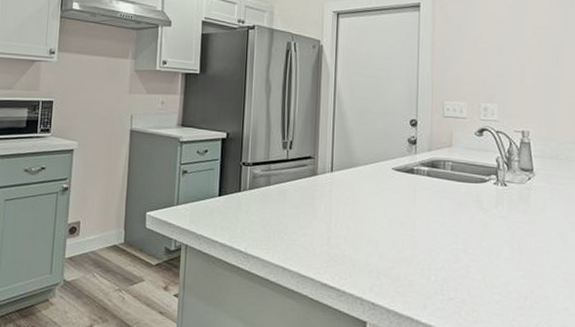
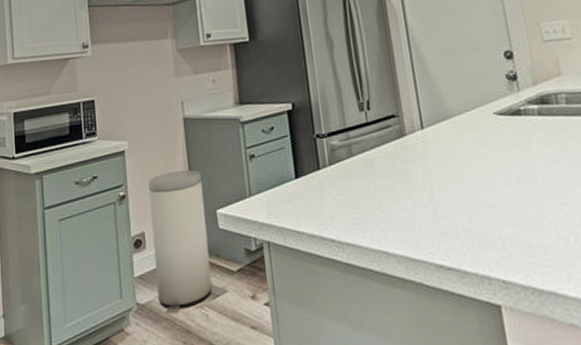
pedal bin: none [83,174,138,293] -> present [148,169,212,314]

